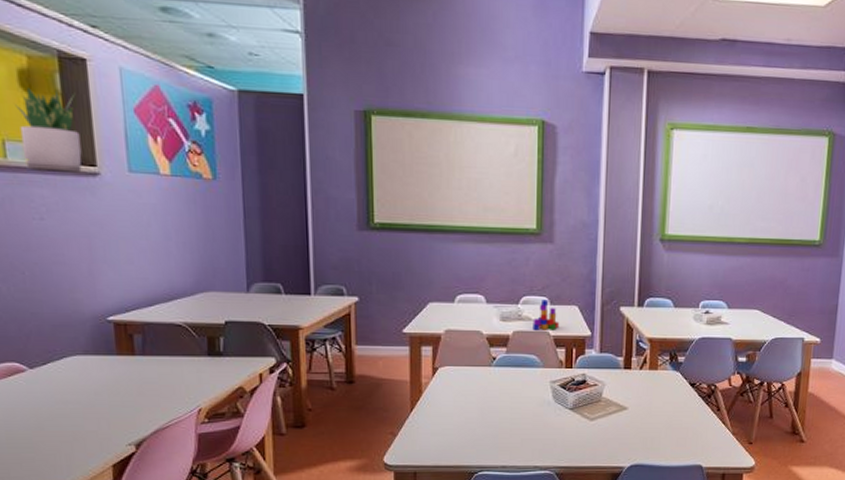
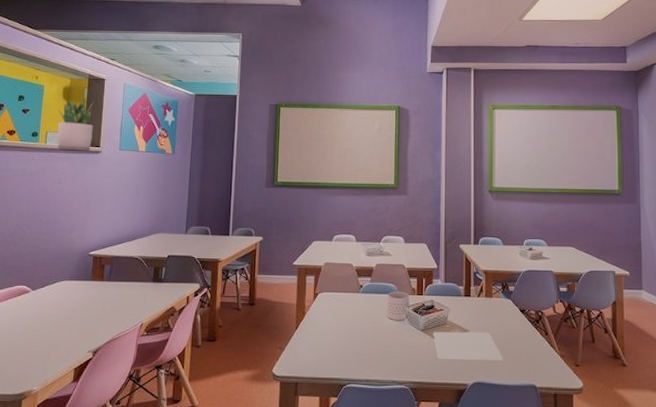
mug: none [527,364,556,399] -> present [387,291,409,321]
toy blocks: present [533,299,560,330] -> none [391,239,412,264]
paper sheet: none [584,409,666,440] -> present [433,331,503,359]

